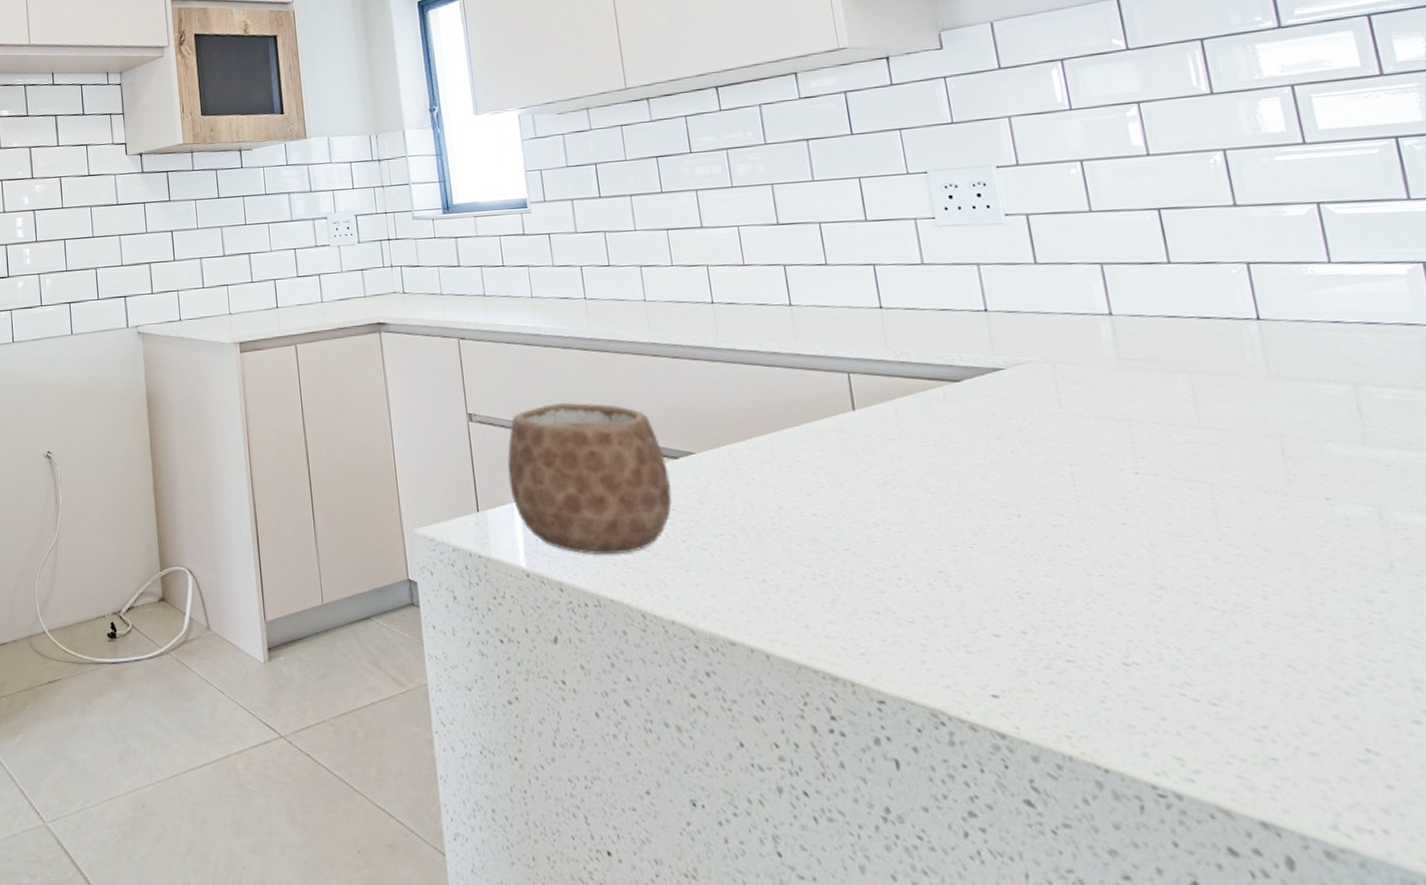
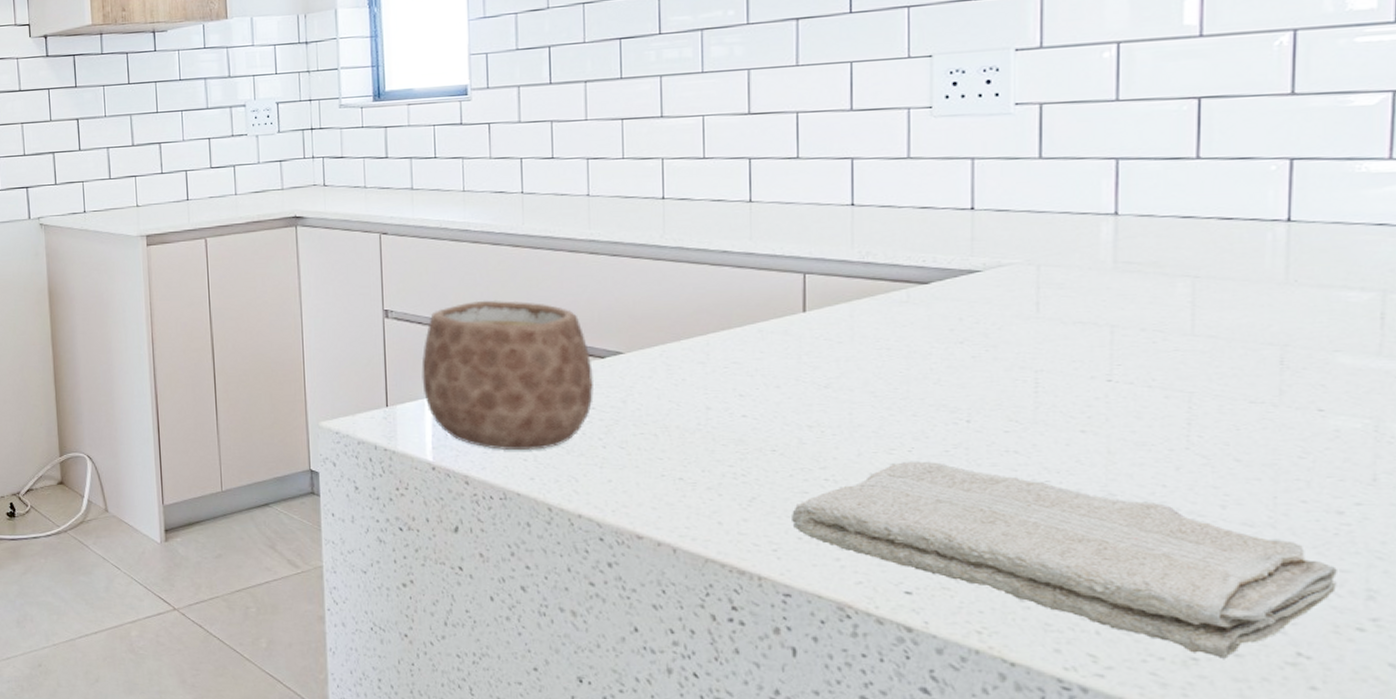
washcloth: none [873,557,1385,758] -> present [792,461,1337,659]

